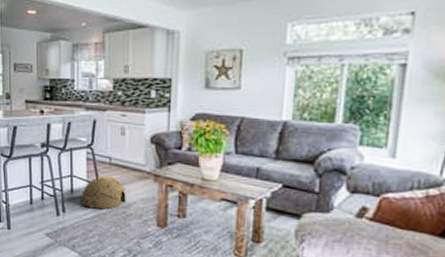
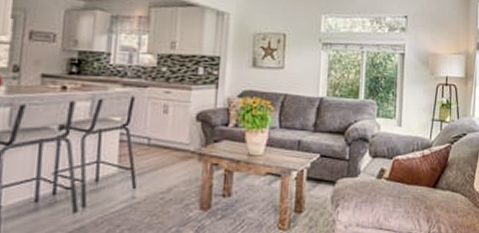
woven basket: present [81,176,126,210] -> none [108,159,166,198]

